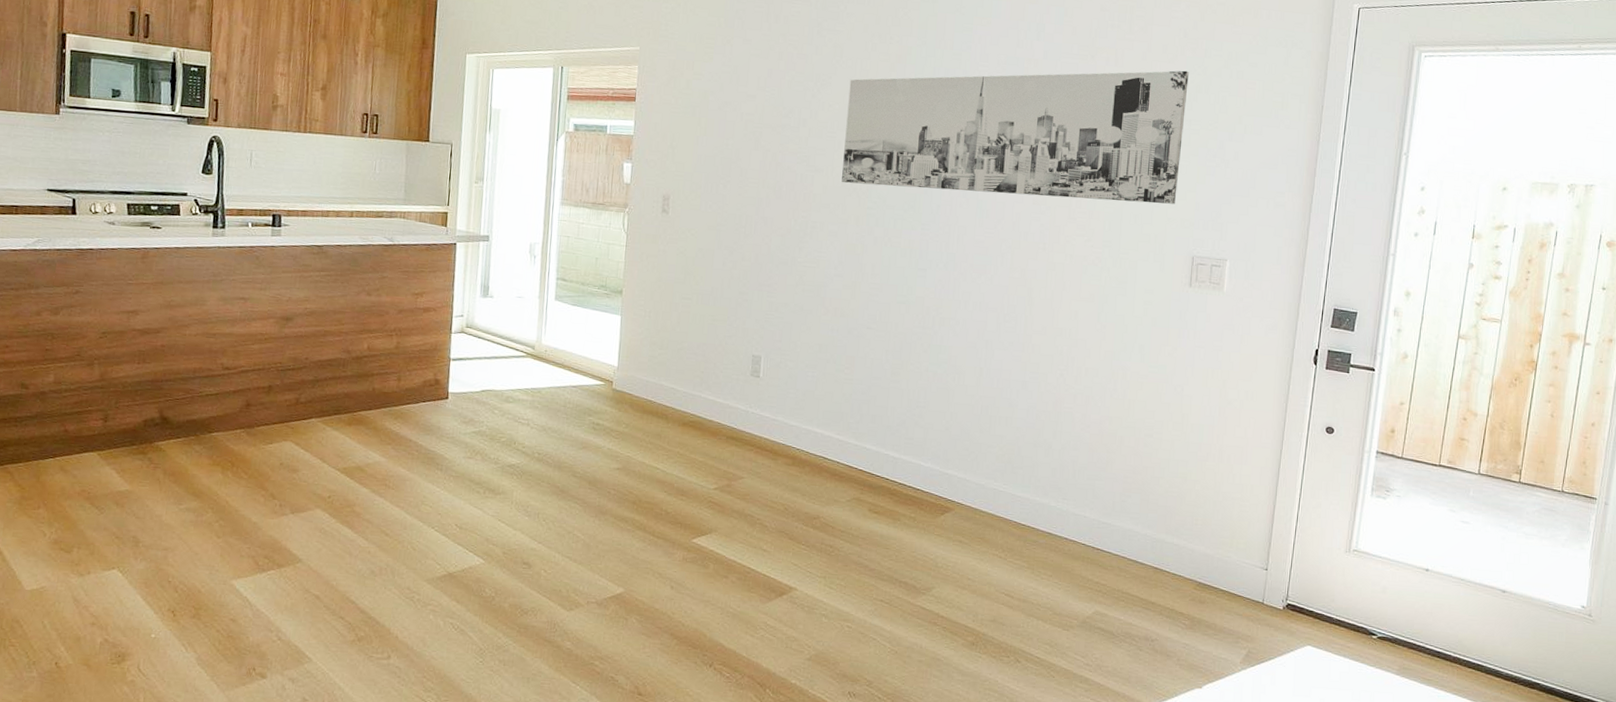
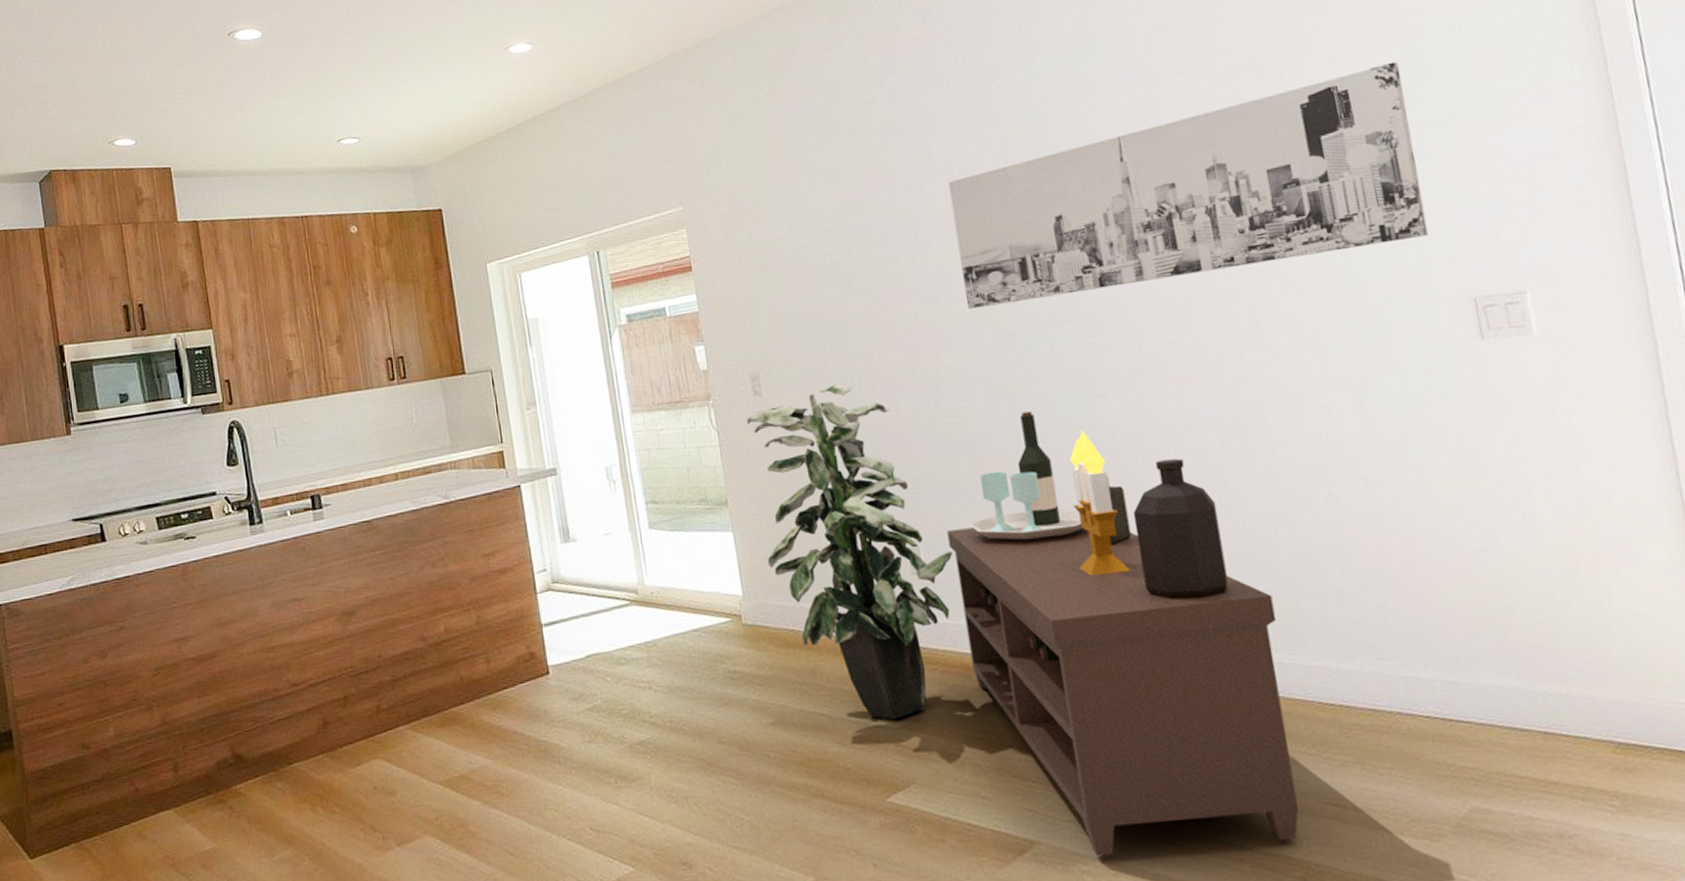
indoor plant: none [643,217,786,482] -> present [746,384,953,720]
sideboard: none [779,270,1003,614] -> present [947,411,1299,857]

